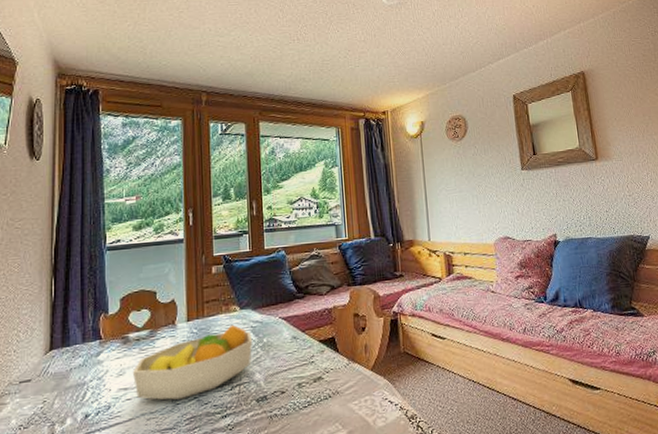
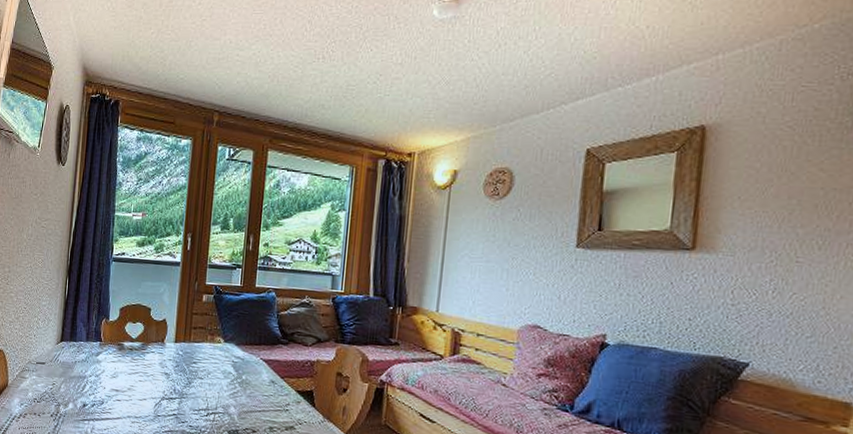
fruit bowl: present [132,324,253,401] -> none [123,355,233,413]

